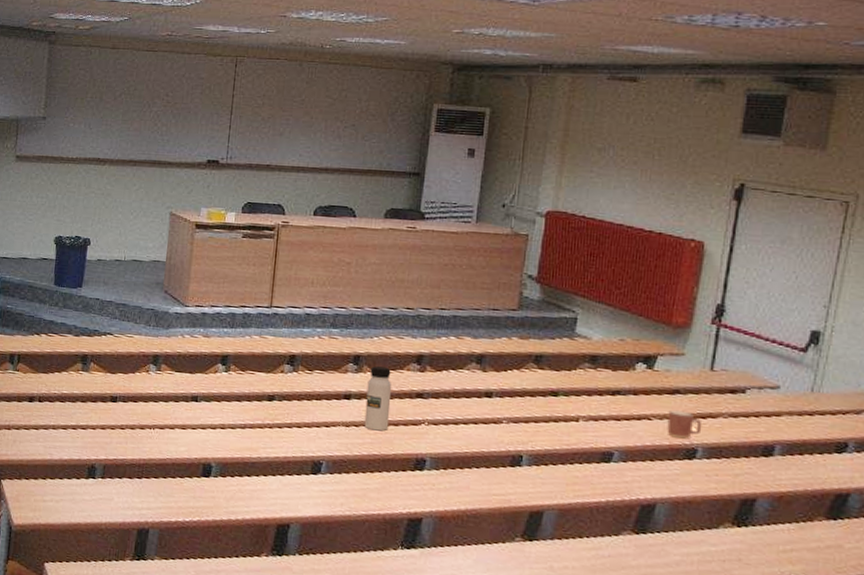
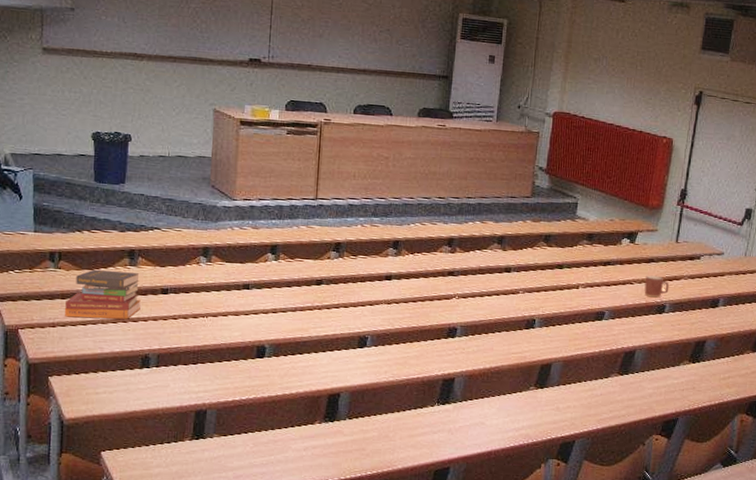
books: none [19,373,91,426] -> present [64,269,141,319]
water bottle: present [364,366,392,431] -> none [403,249,428,306]

